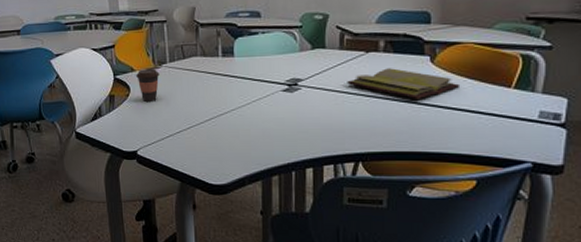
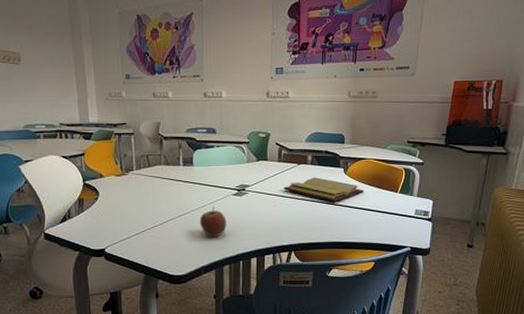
coffee cup: present [135,69,160,101] -> none [104,175,127,204]
apple: none [242,105,275,141] -> present [199,207,227,237]

